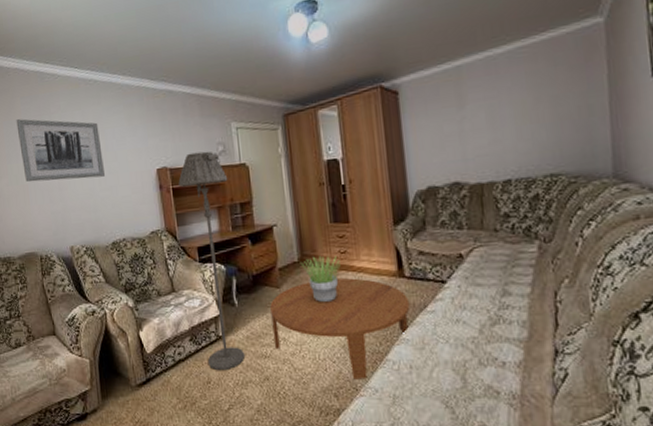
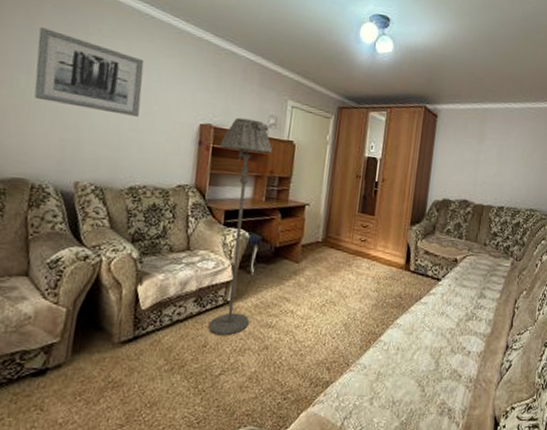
coffee table: present [270,277,410,380] -> none [280,262,409,356]
potted plant: present [301,255,341,303] -> none [324,239,359,283]

